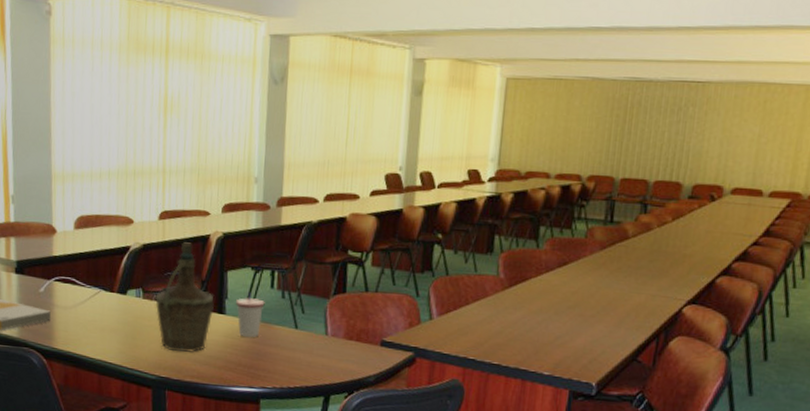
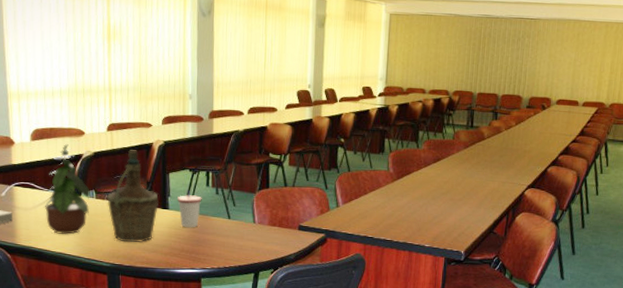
potted plant: none [85,234,137,339] -> present [44,144,90,234]

